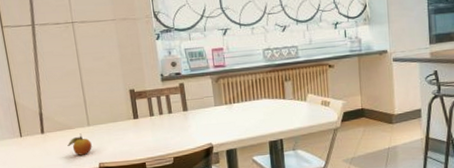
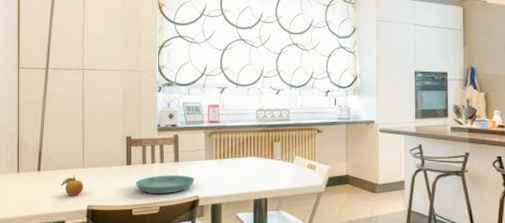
saucer: none [145,124,206,145] -> present [136,175,195,193]

